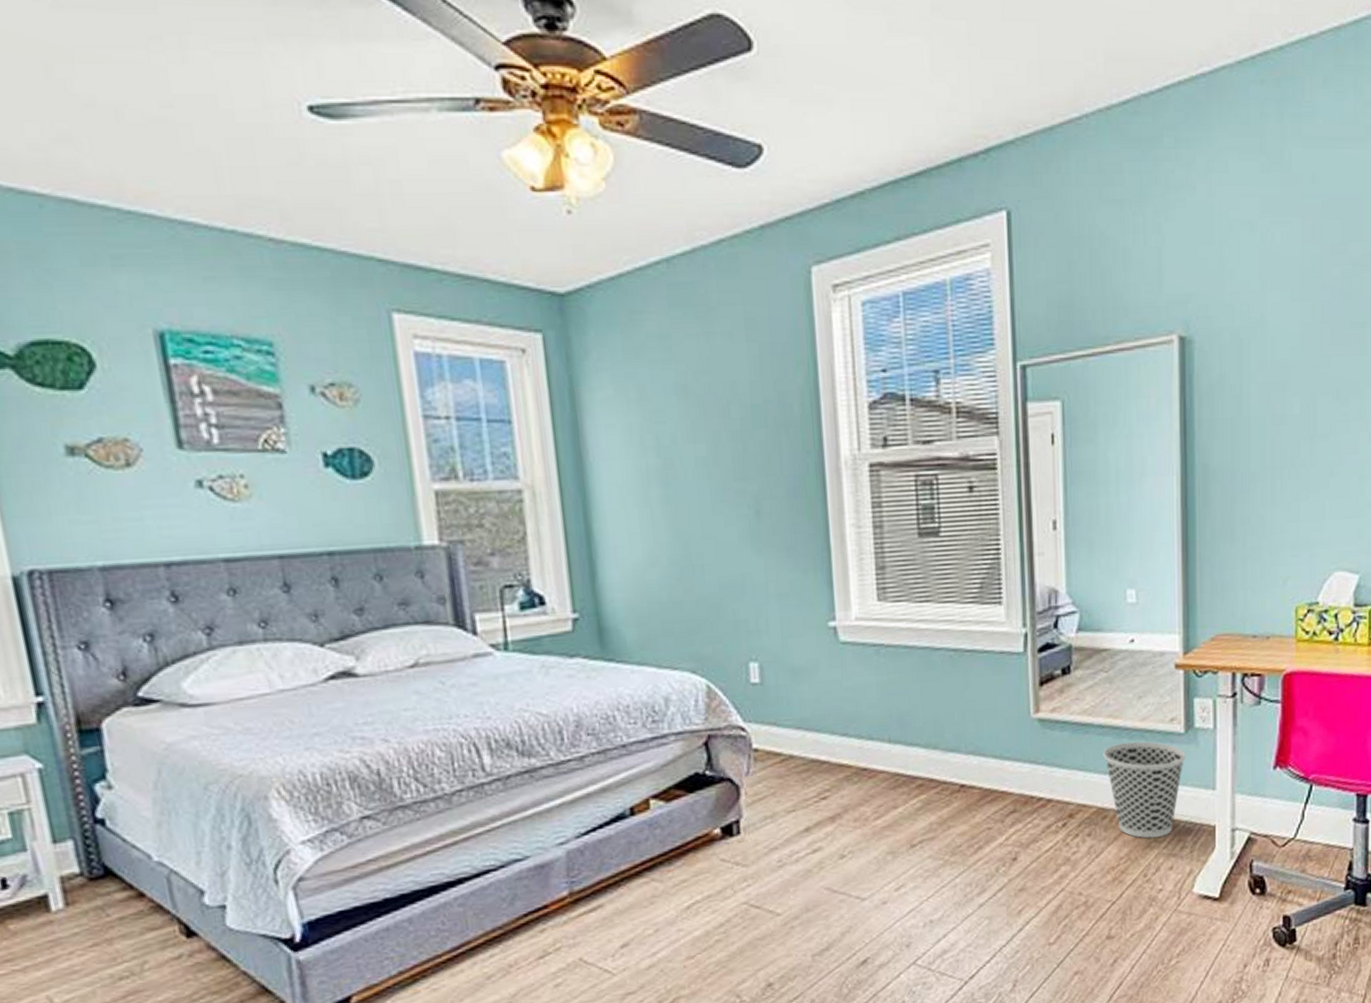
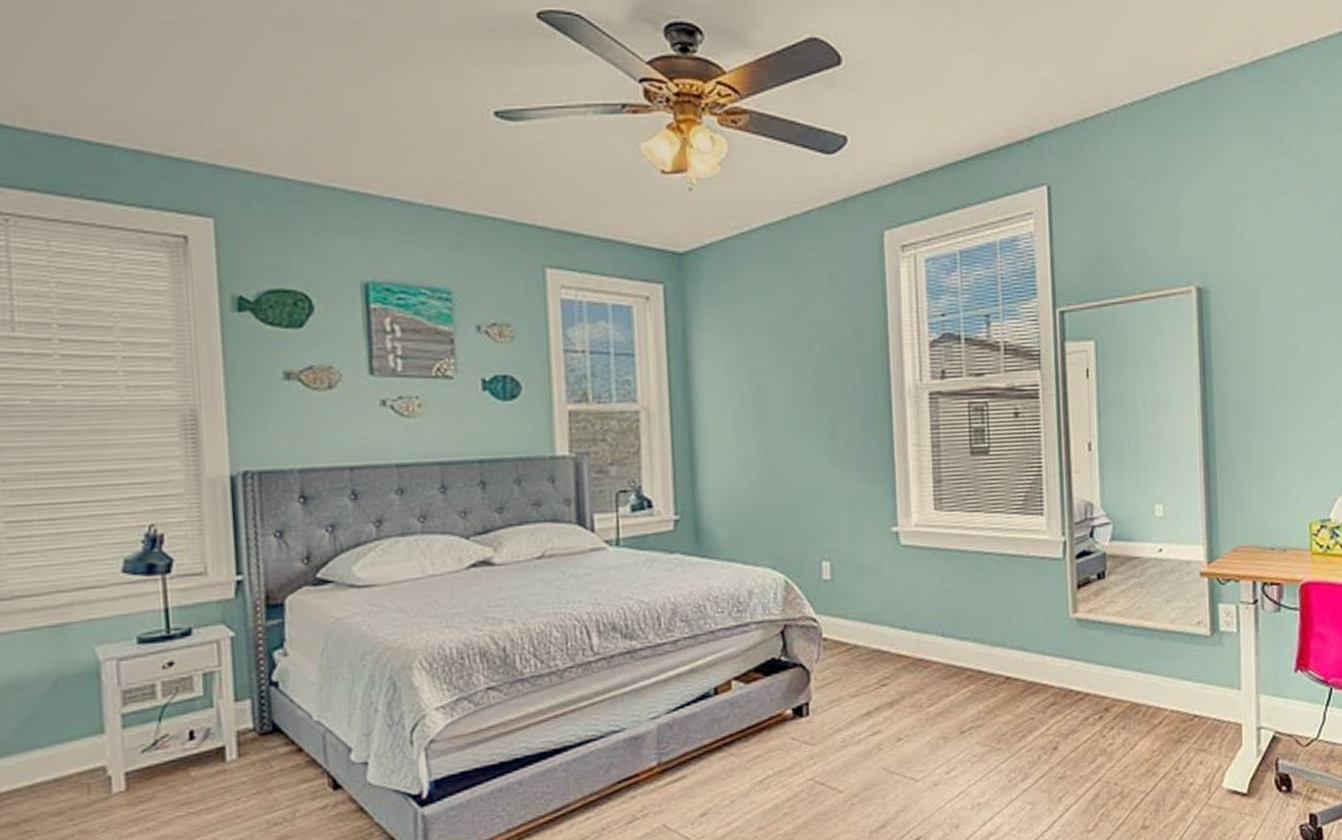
wastebasket: present [1103,741,1186,839] -> none [1135,642,1212,734]

